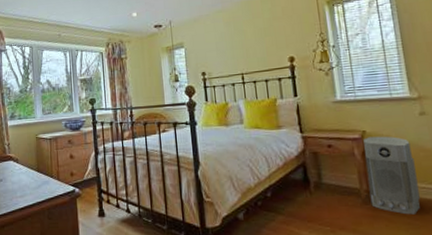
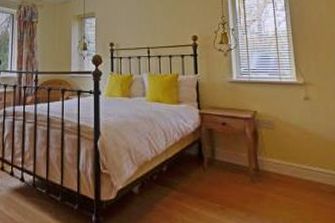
air purifier: present [363,136,420,215] -> none [254,117,302,195]

